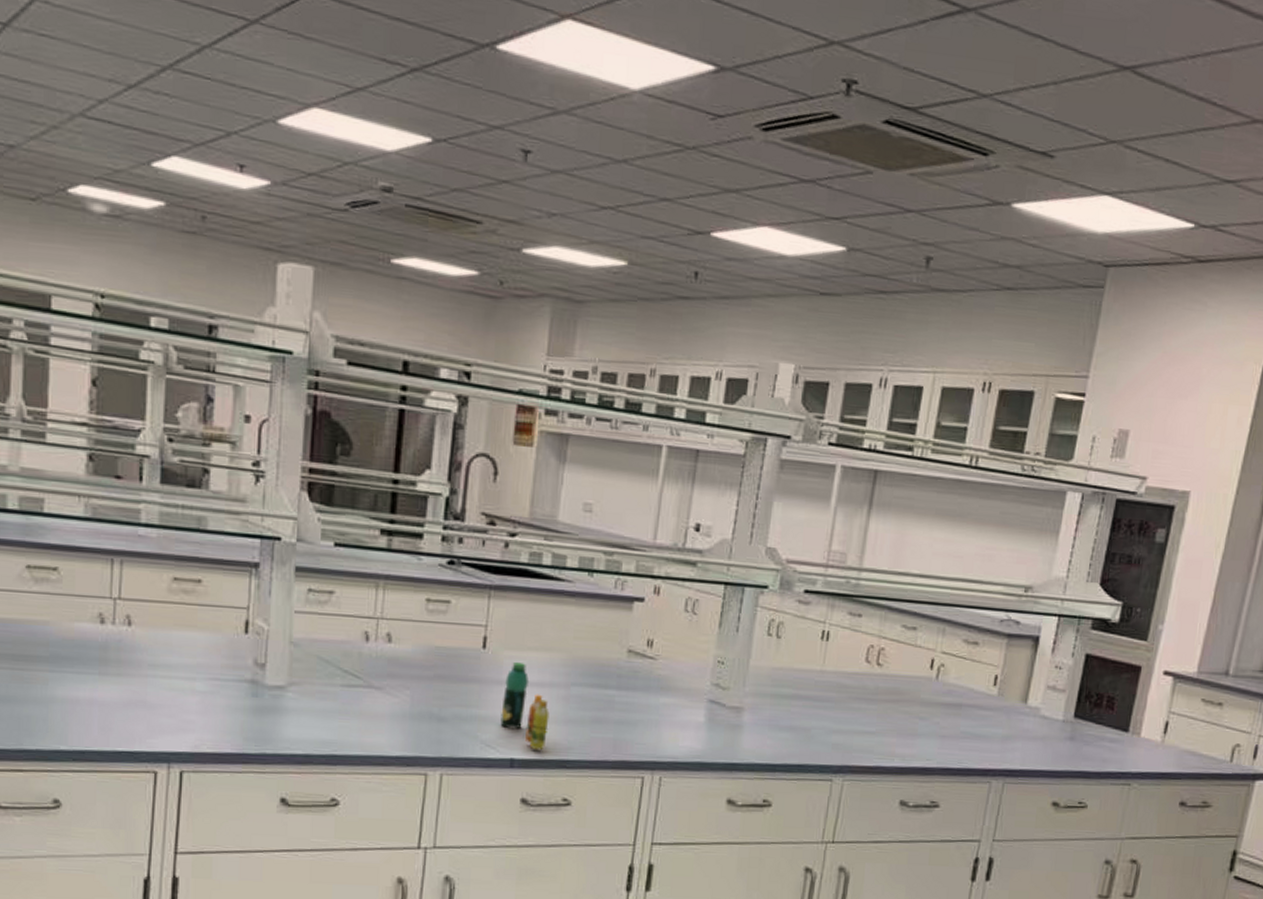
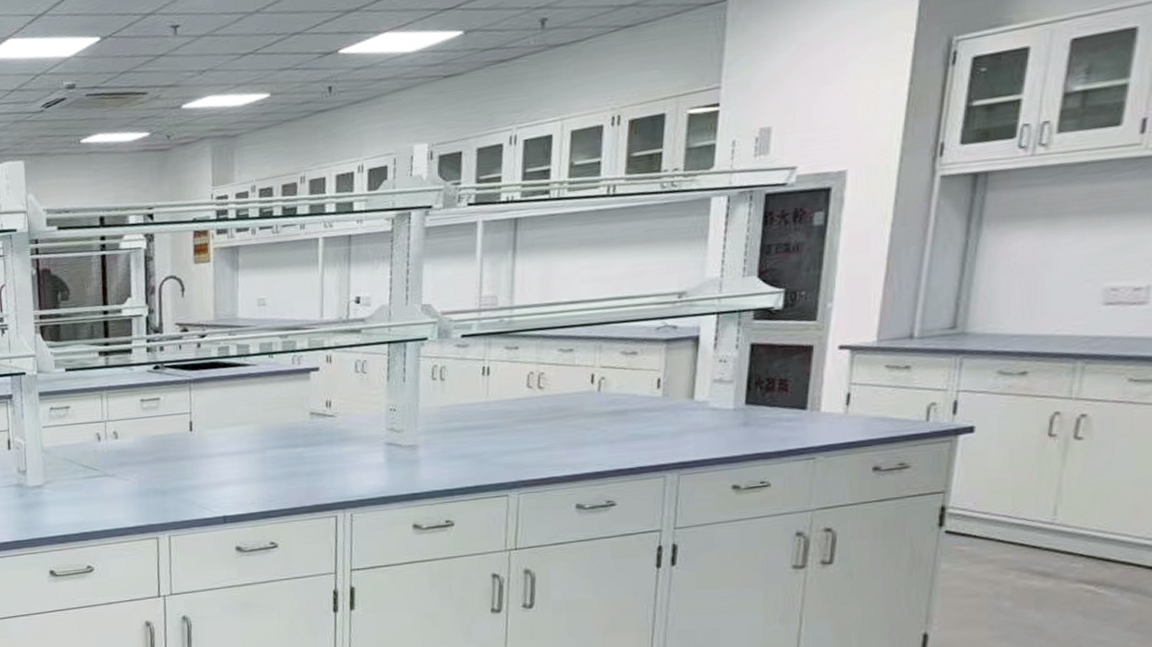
beverage bottle: present [500,662,550,751] -> none [211,438,252,506]

